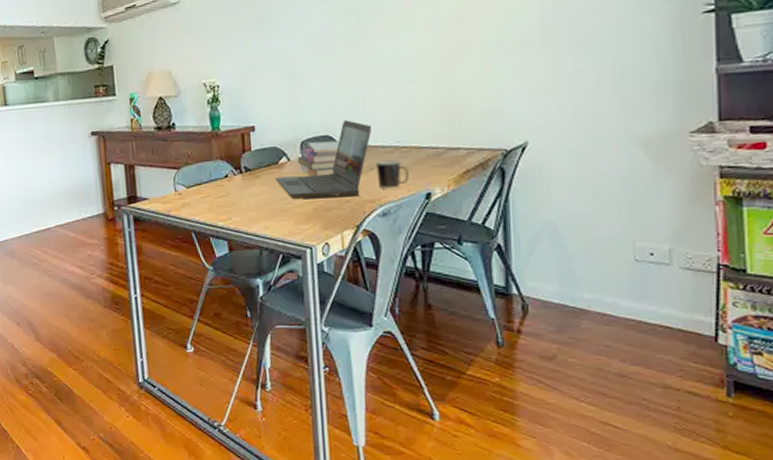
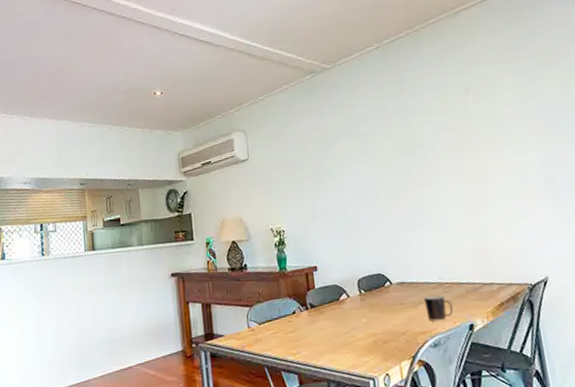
laptop computer: present [275,120,372,200] -> none [337,260,418,334]
books: present [297,140,341,177] -> none [355,278,392,312]

